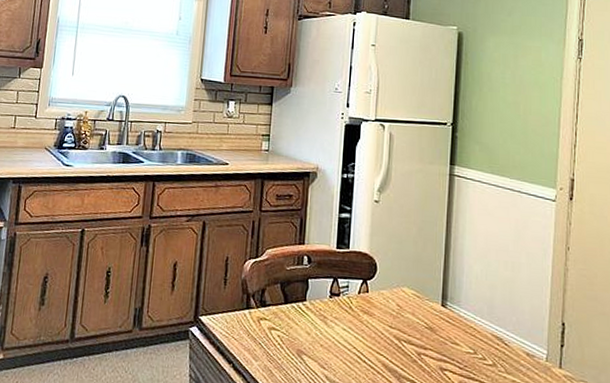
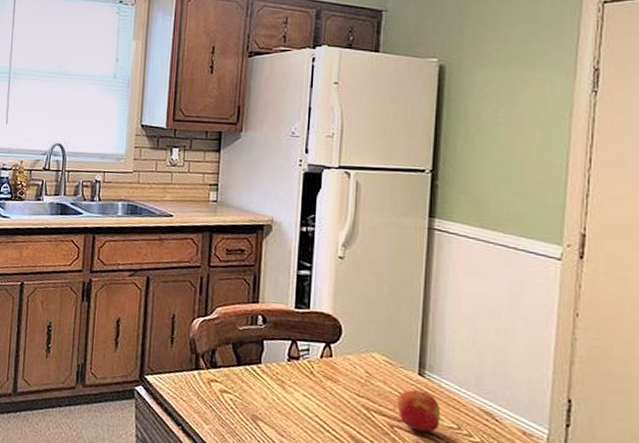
apple: none [423,319,460,358] -> present [397,389,441,432]

